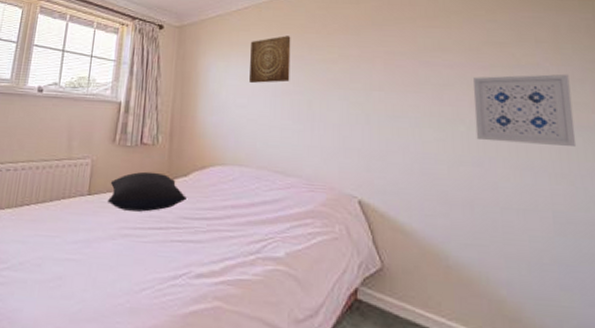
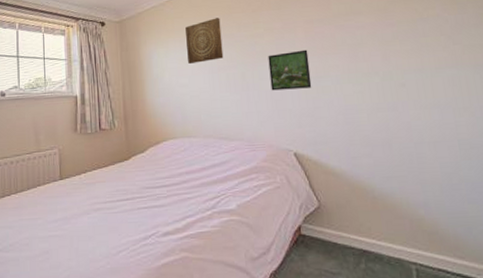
pillow: present [108,171,187,212] -> none [78,152,146,189]
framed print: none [339,83,387,128] -> present [268,49,312,91]
wall art: present [473,74,577,146] -> none [383,21,475,88]

